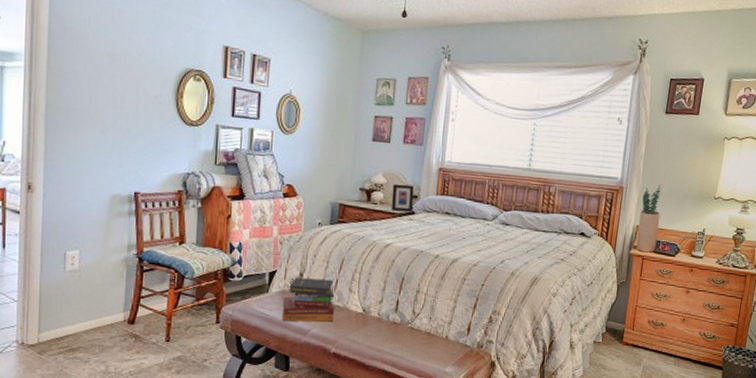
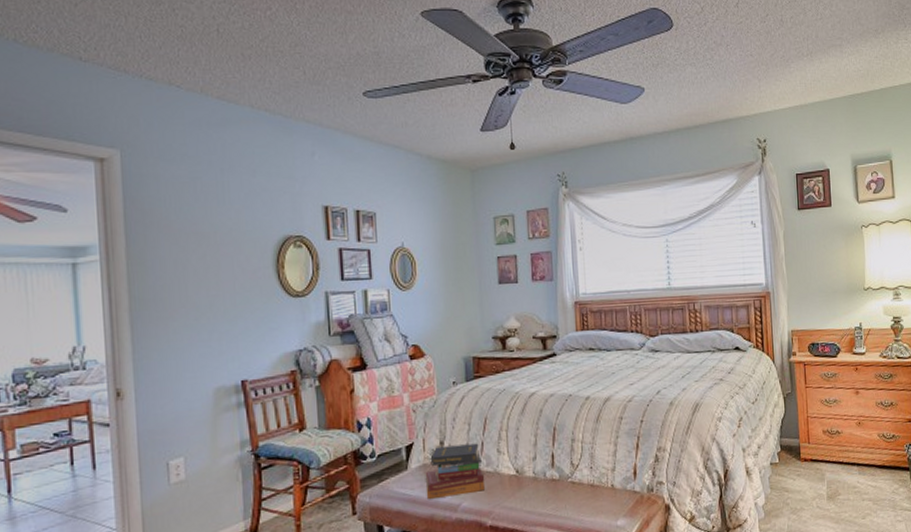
picture frame: present [391,184,414,213] -> none [528,324,553,356]
vase: present [636,185,662,253] -> none [791,284,816,358]

